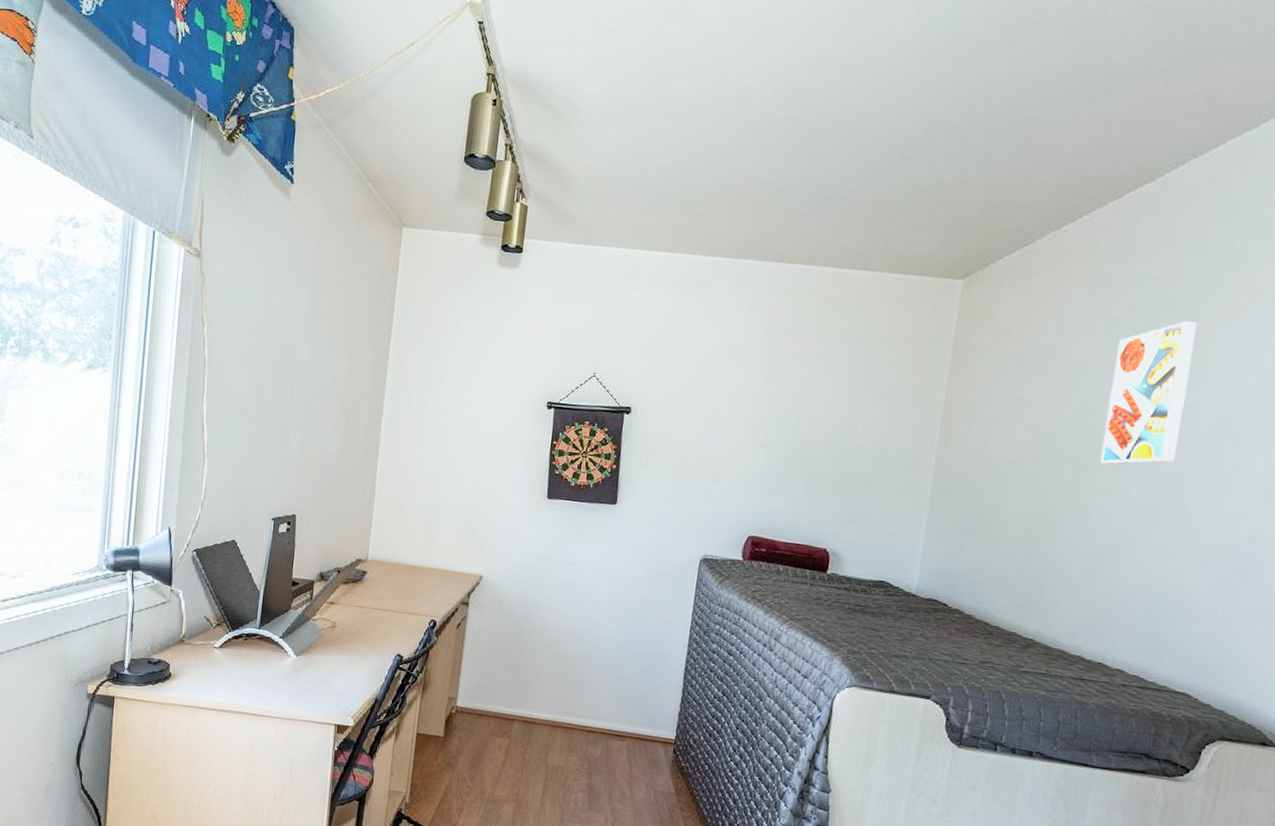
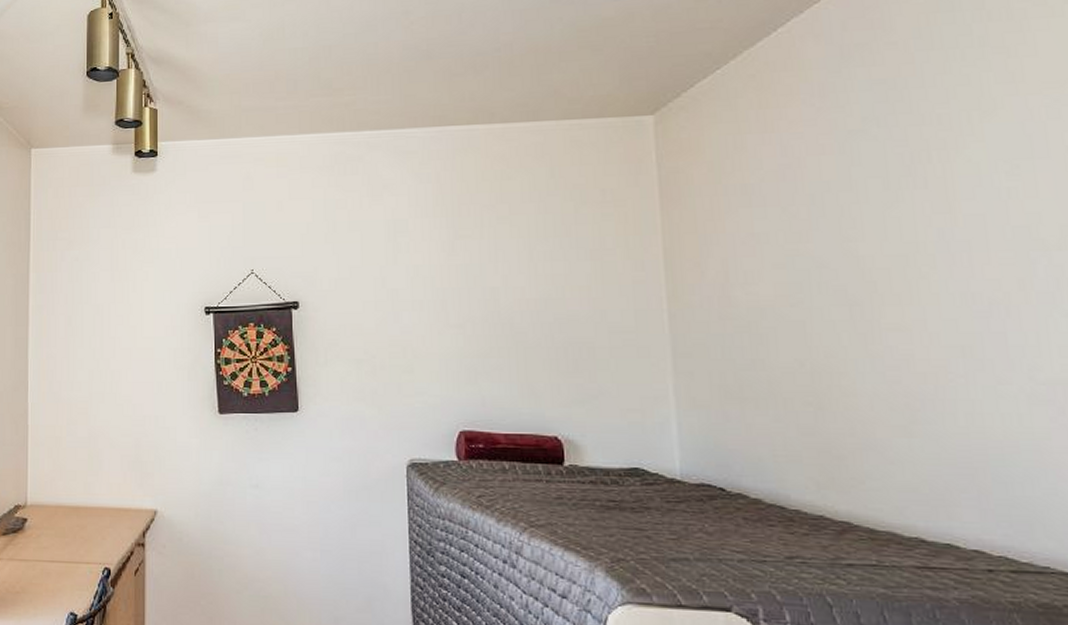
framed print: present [1100,321,1197,465] -> none [861,122,973,297]

